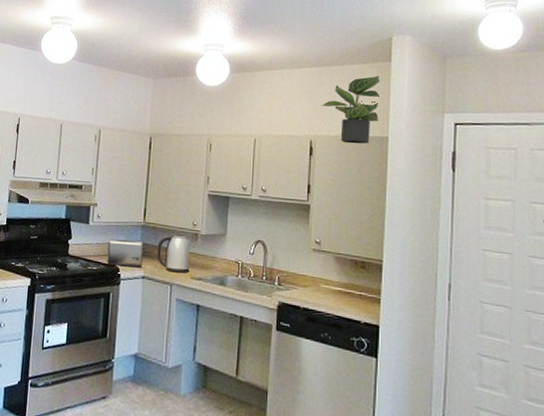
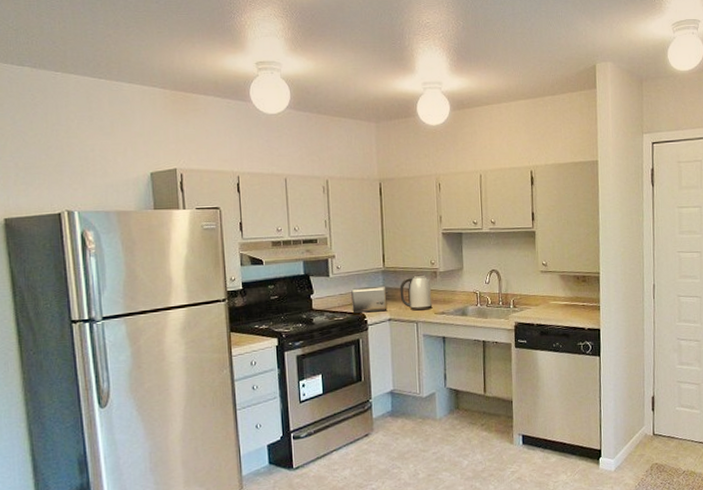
potted plant: present [321,76,381,144] -> none [537,103,589,170]

